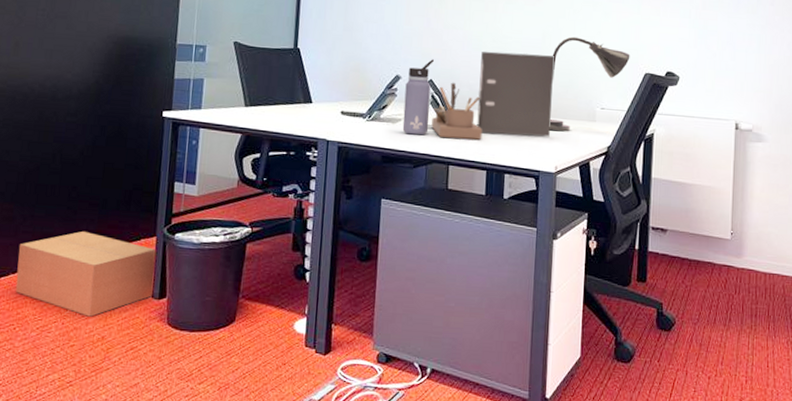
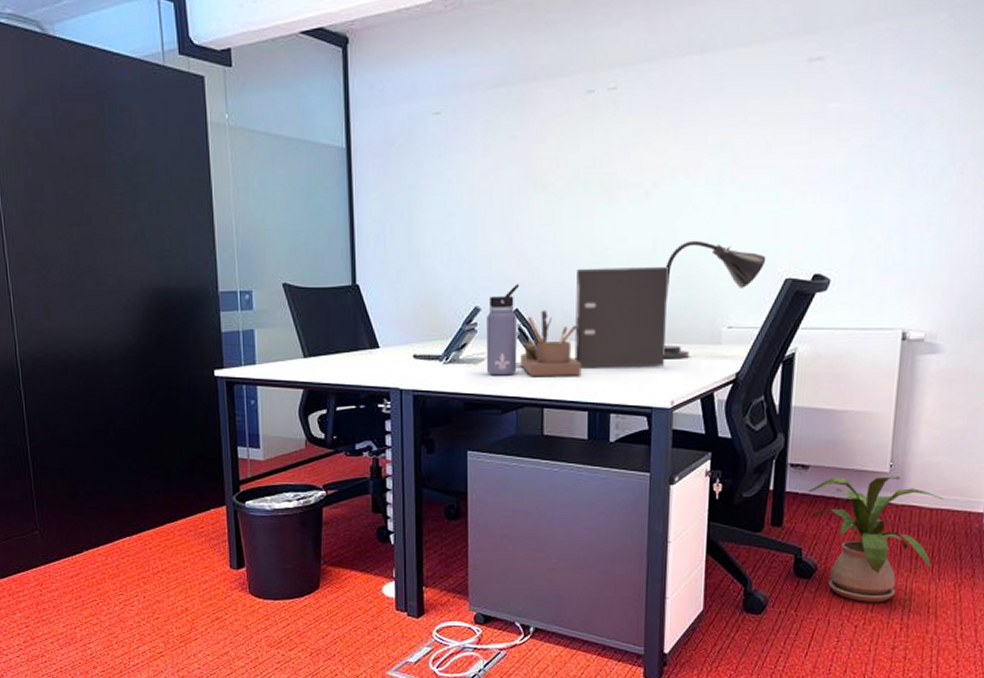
cardboard box: present [15,230,157,317] -> none [87,503,230,589]
house plant: none [666,241,774,356] -> present [808,476,944,602]

